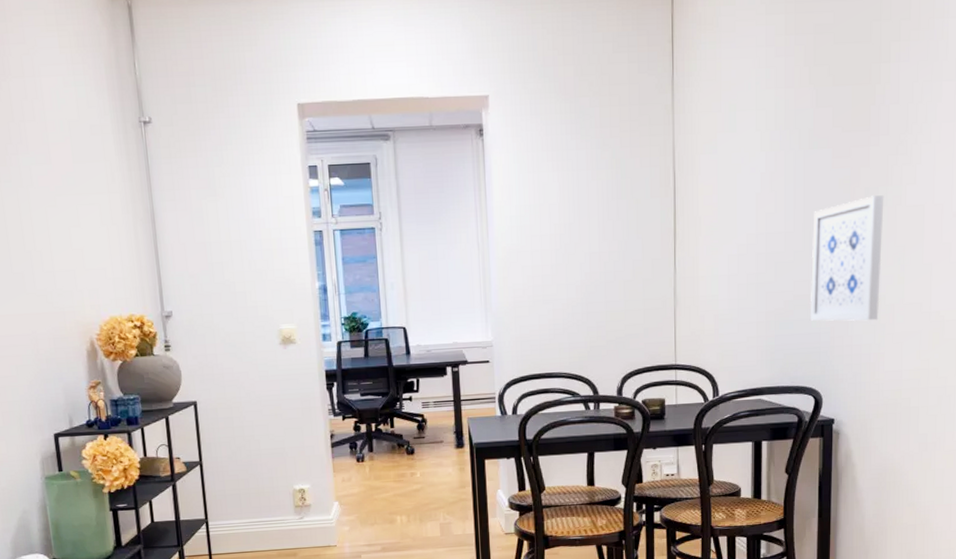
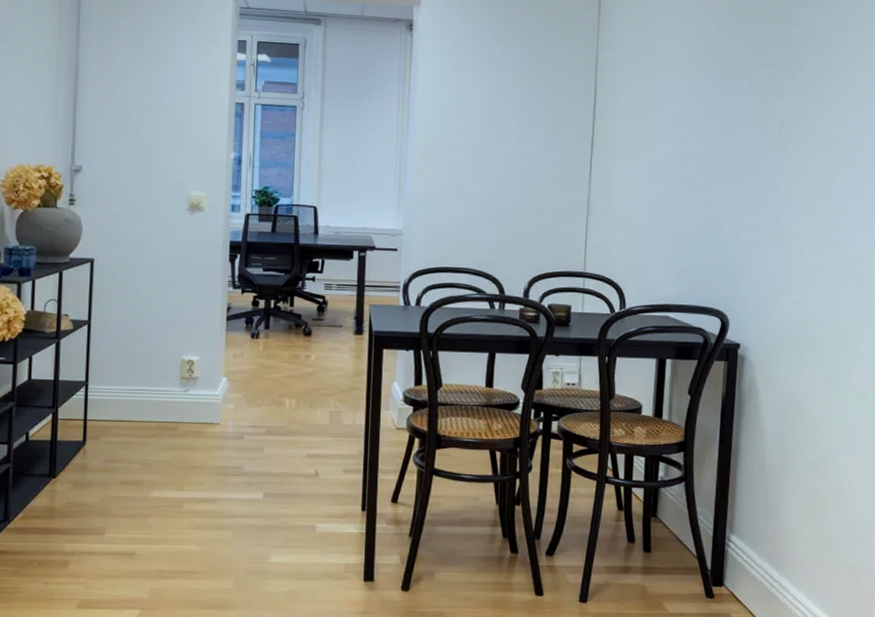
wall art: present [810,195,884,321] -> none [721,128,798,250]

